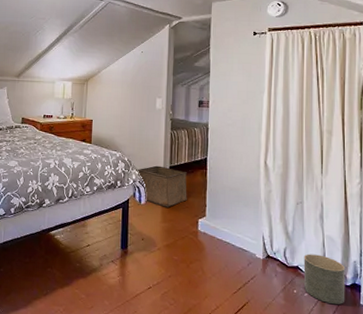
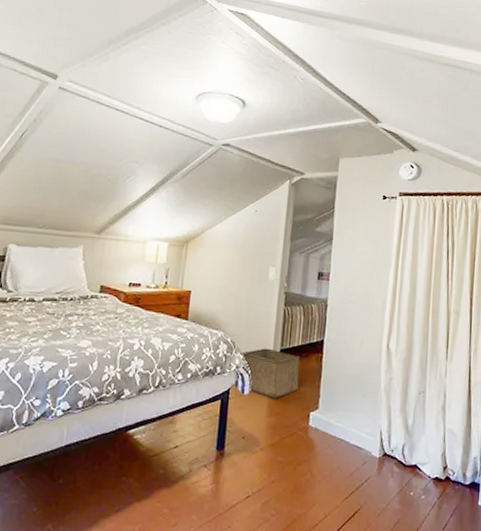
planter: present [303,253,346,305] -> none [422,450,465,507]

